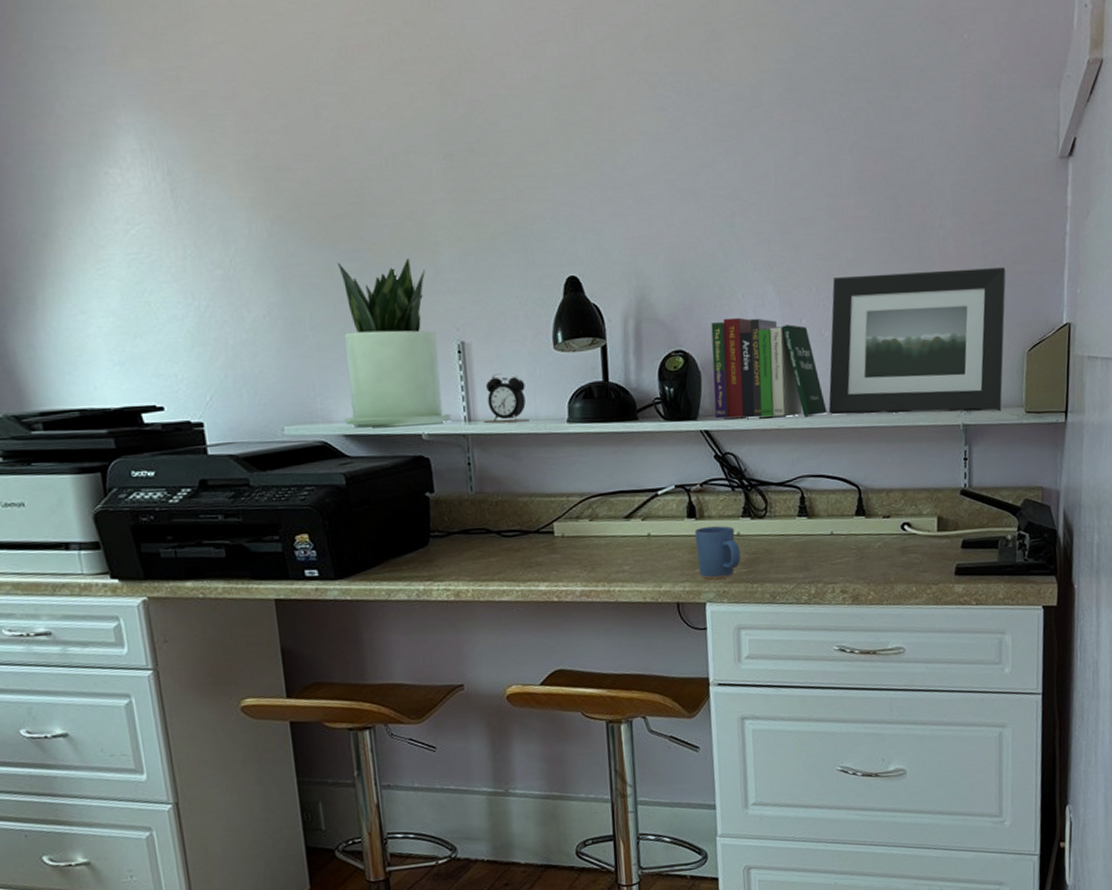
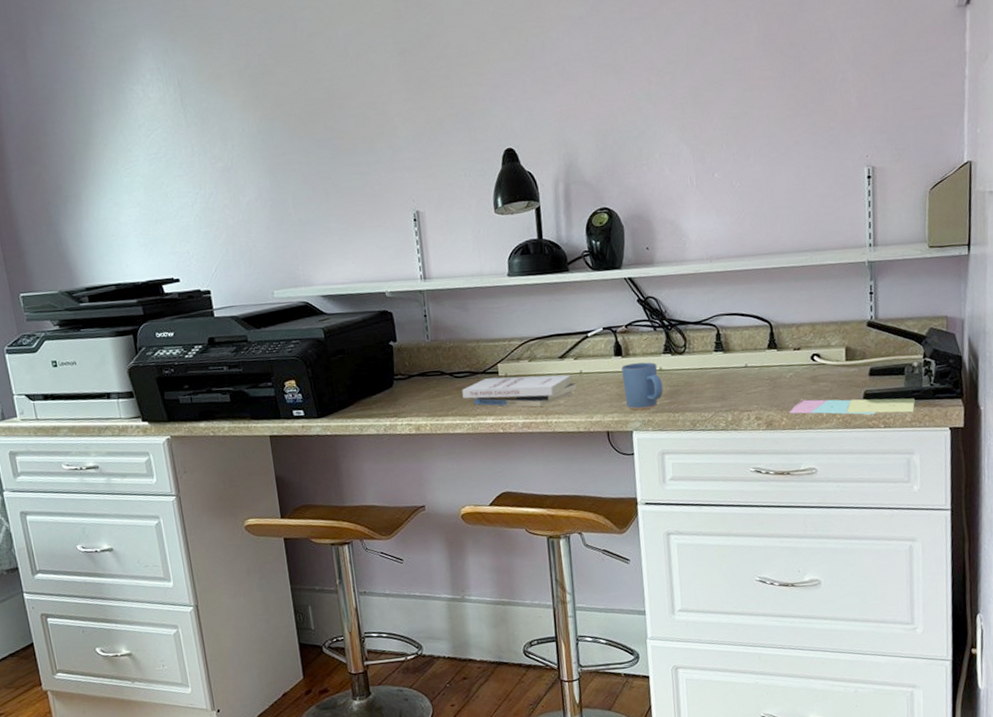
planter: present [337,258,454,428] -> none [313,142,411,289]
alarm clock: present [483,372,530,424] -> none [436,235,476,281]
books: none [511,537,644,573] -> present [462,375,577,407]
books: present [711,317,827,419] -> none [631,175,739,267]
picture frame: present [828,268,1006,415] -> none [740,113,907,259]
sticky notes: none [876,572,1008,591] -> present [788,398,915,415]

